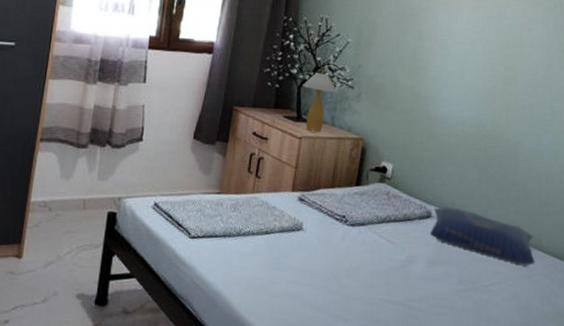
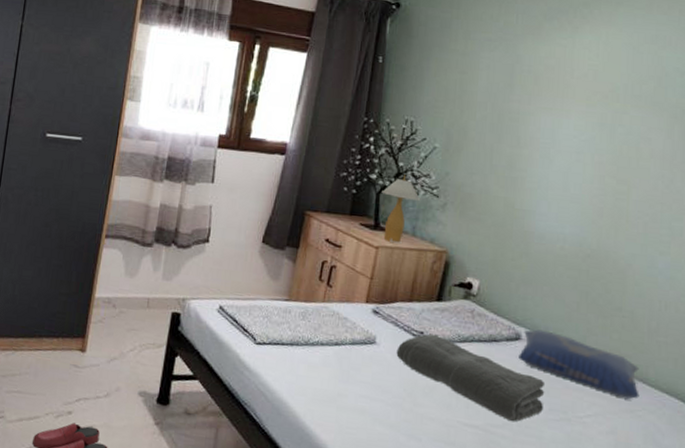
towel: none [322,217,455,296] -> present [396,334,546,422]

